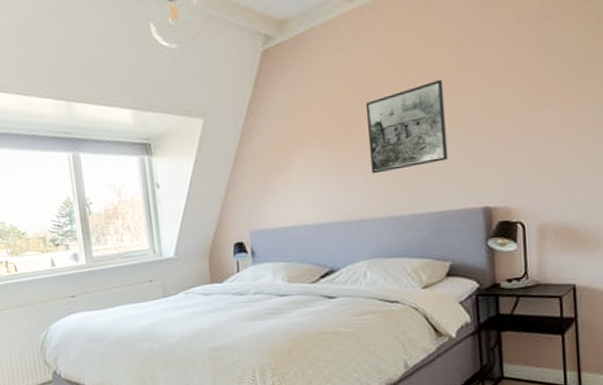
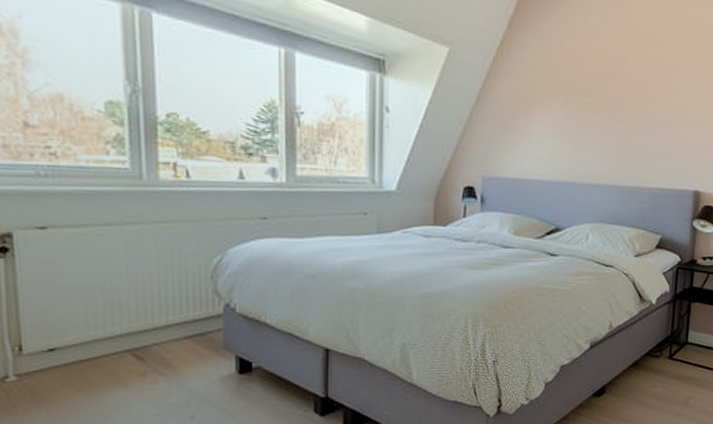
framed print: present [365,80,449,174] -> none [607,67,679,143]

